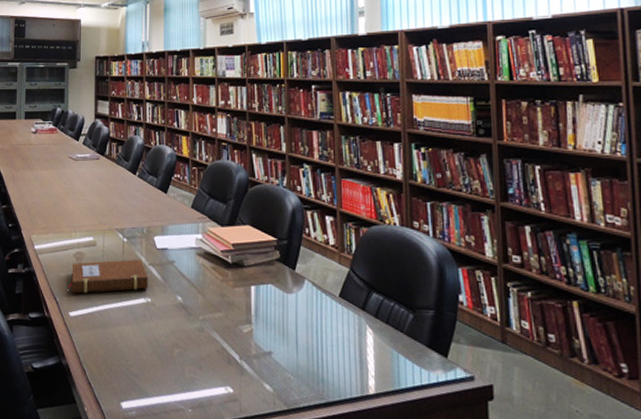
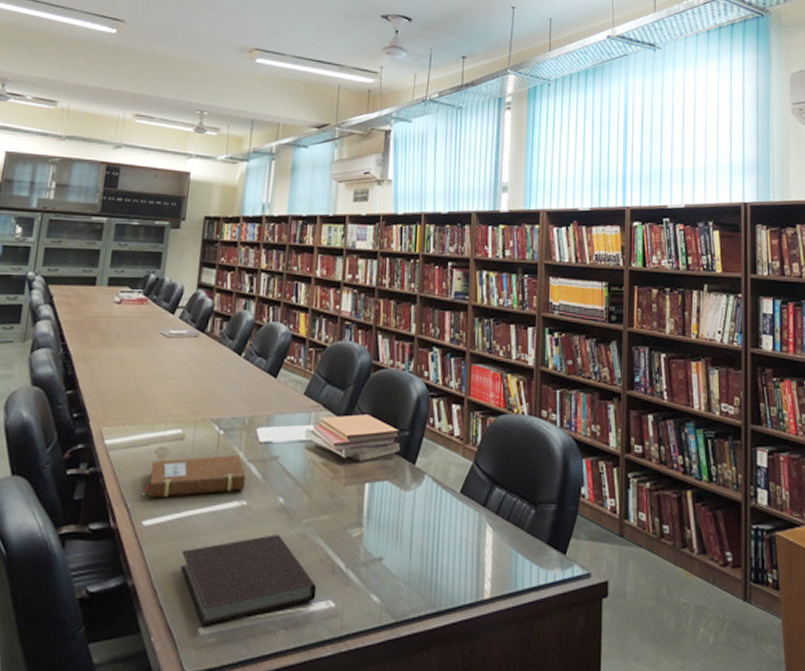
notebook: none [102,327,216,402] -> present [180,534,317,627]

